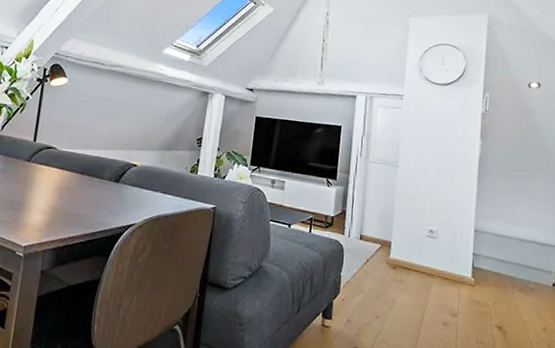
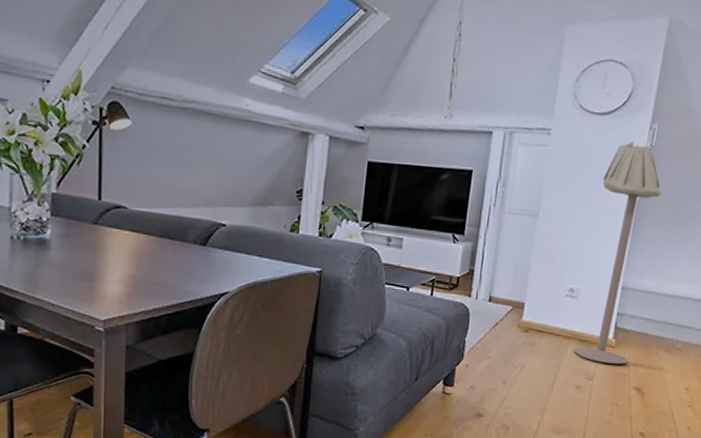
floor lamp: none [438,107,499,302] -> present [574,142,662,364]

